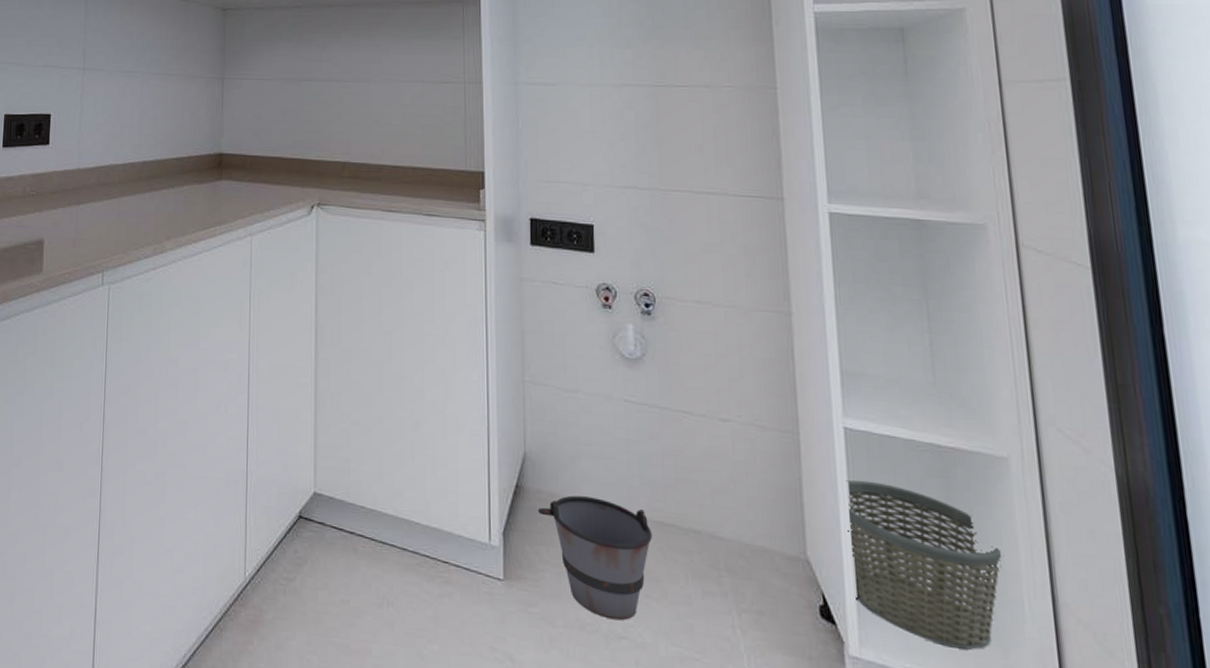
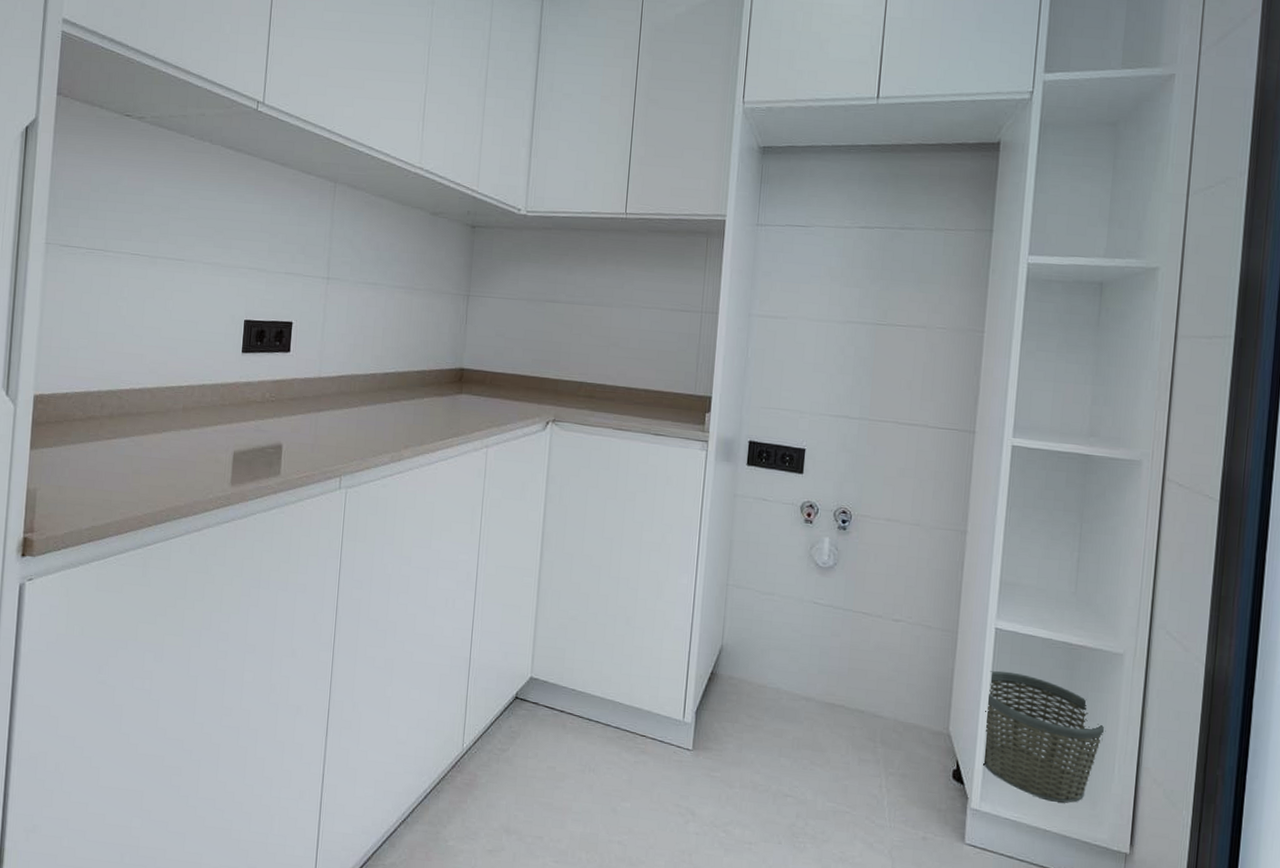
bucket: present [538,495,652,621] -> none [728,681,823,782]

